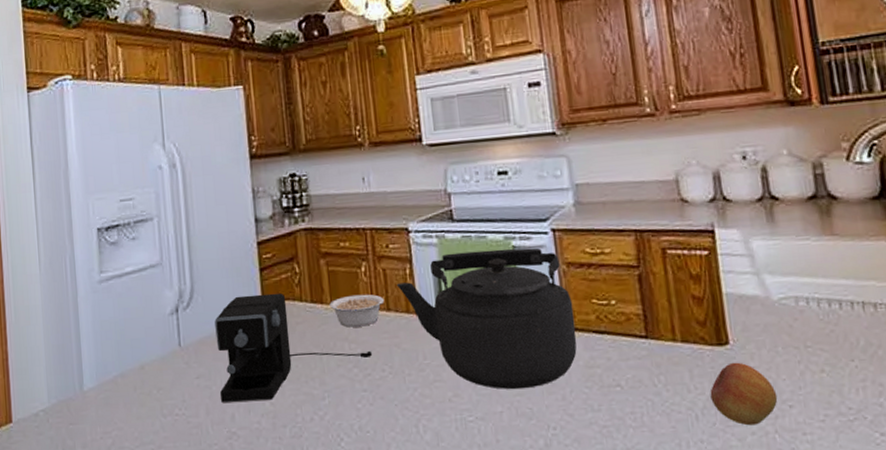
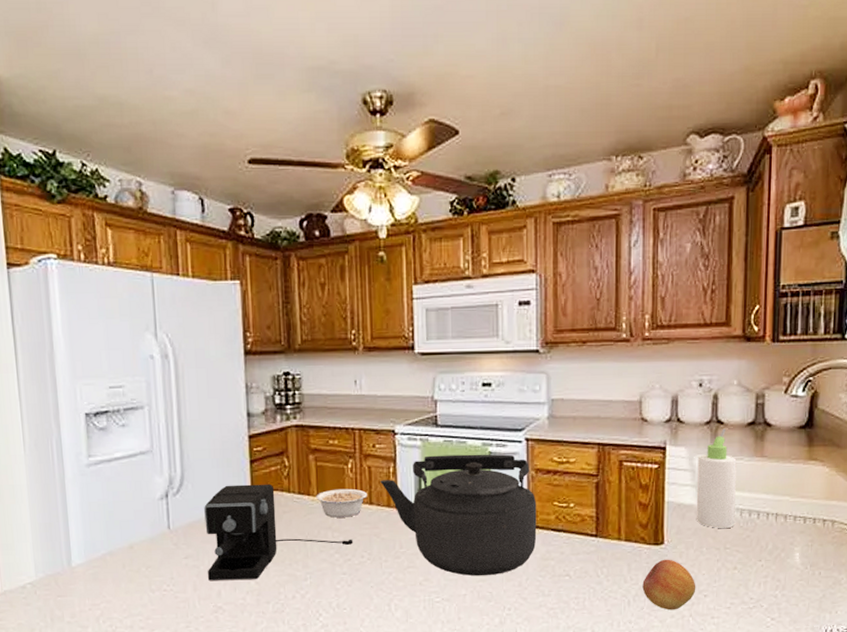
bottle: none [754,205,813,323] -> present [696,428,737,529]

